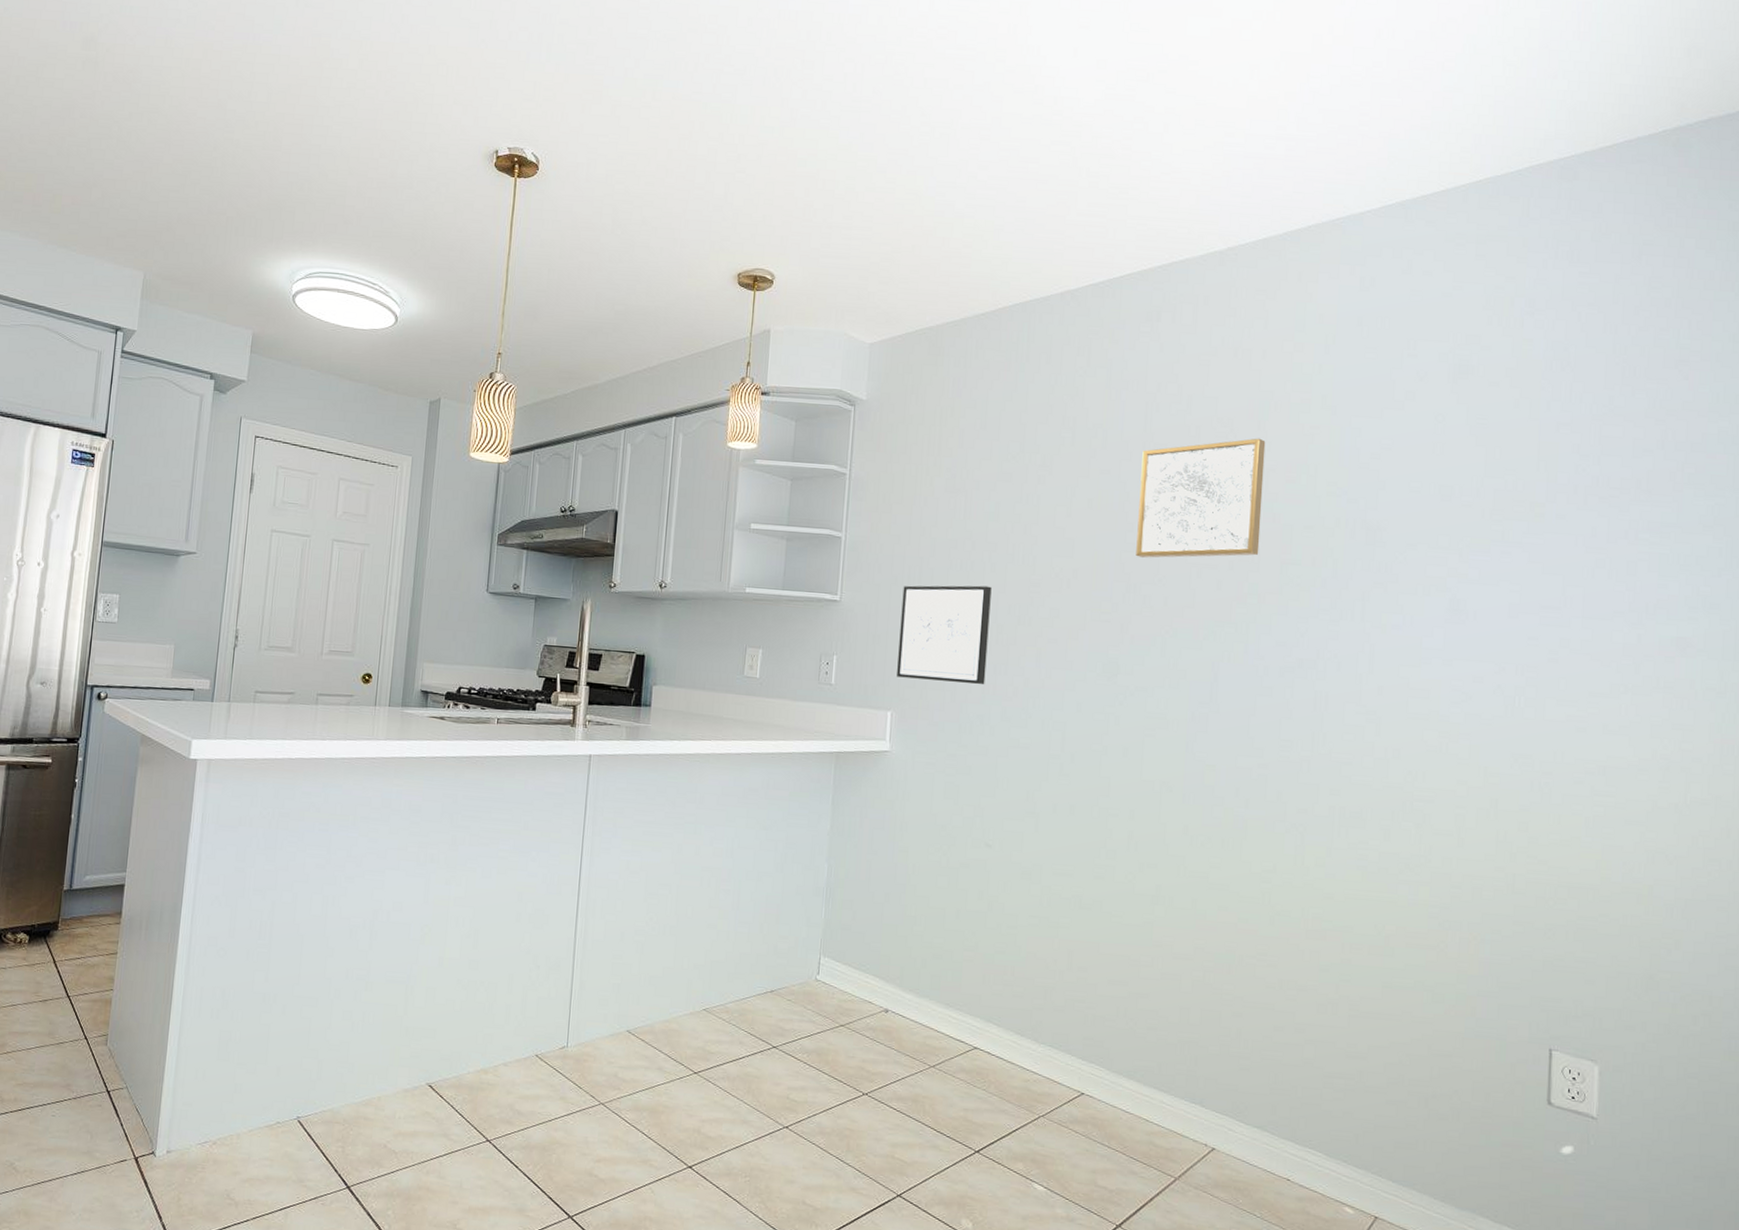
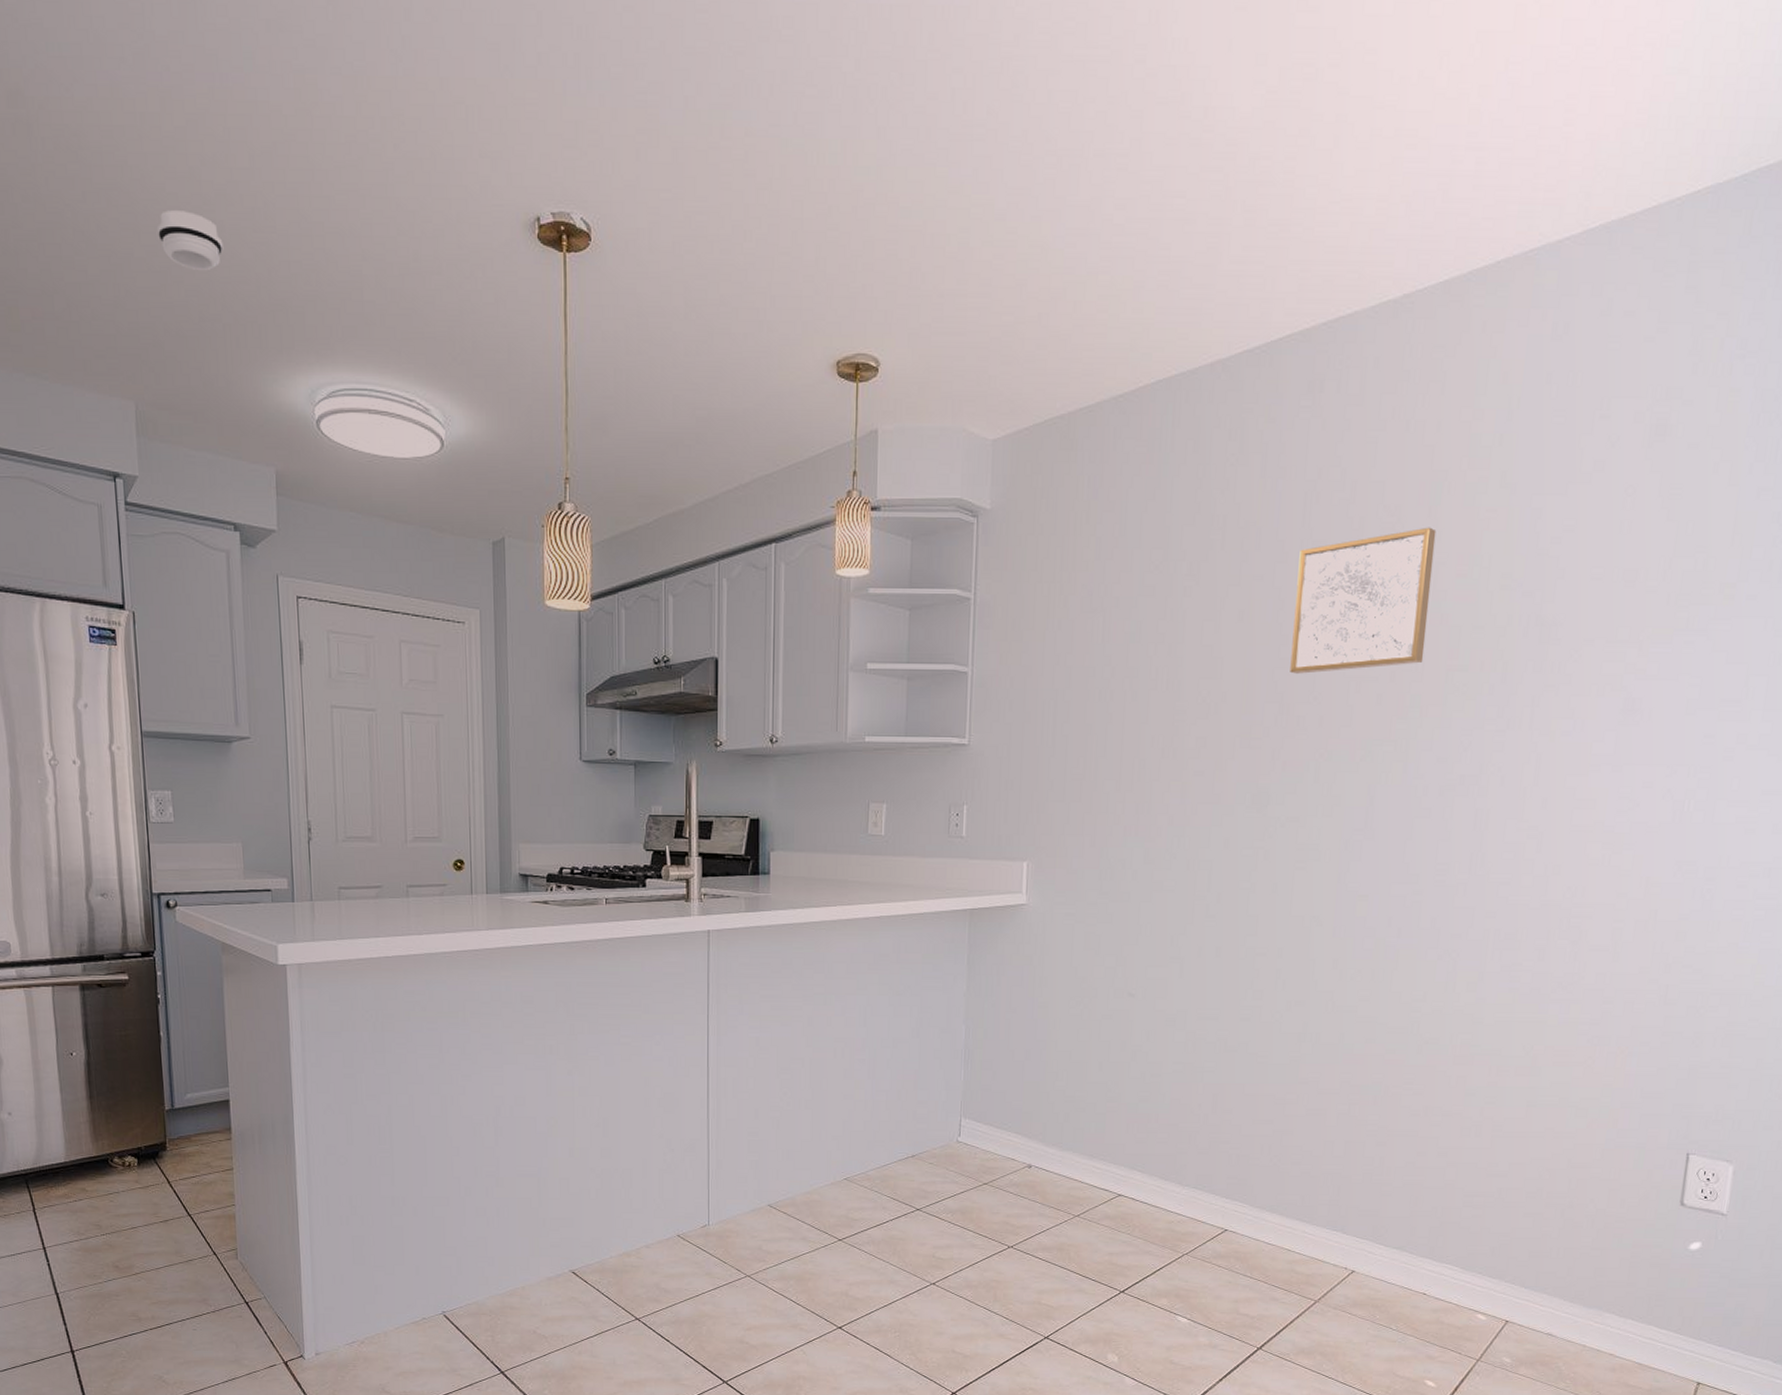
smoke detector: none [185,130,237,176] -> present [158,210,224,270]
wall art: present [897,585,992,684] -> none [1032,717,1133,826]

